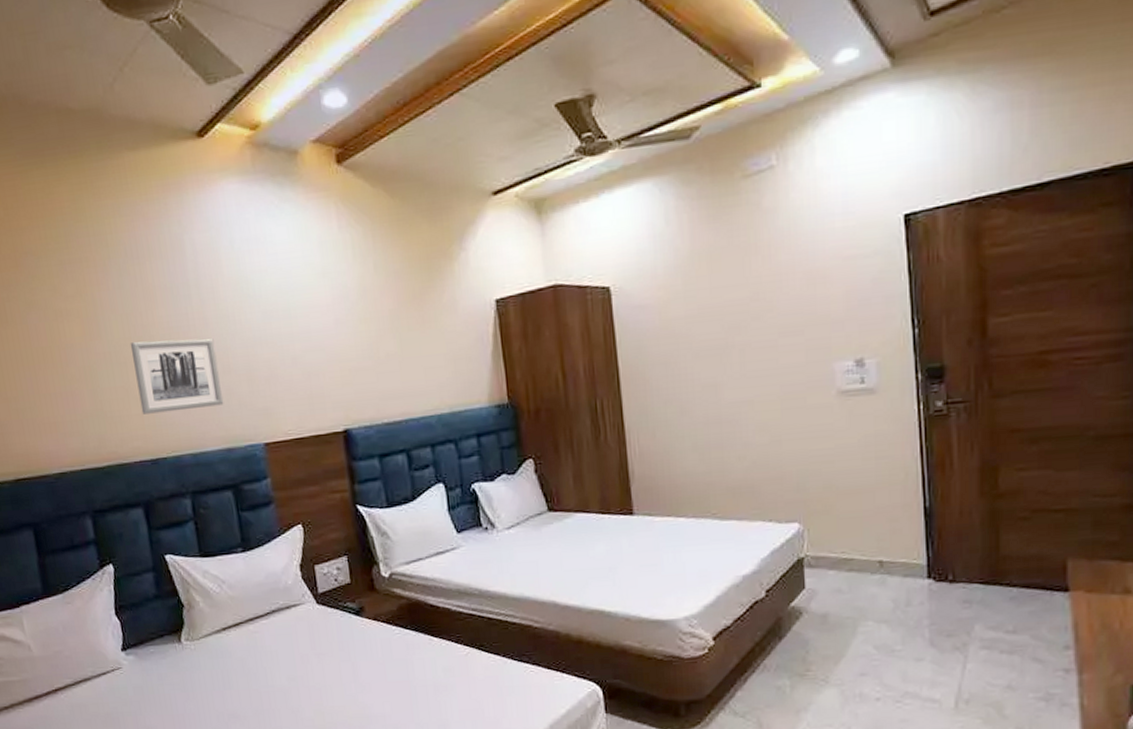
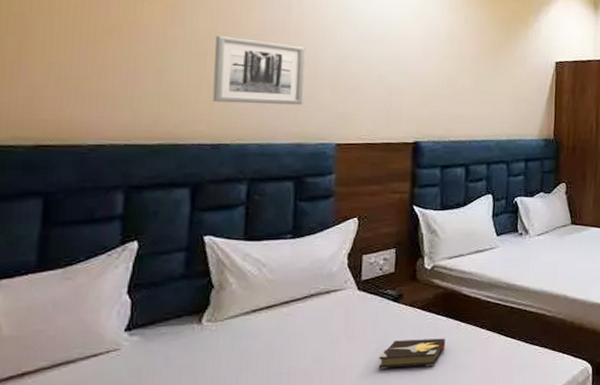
hardback book: none [352,655,420,690] -> present [378,338,445,370]

